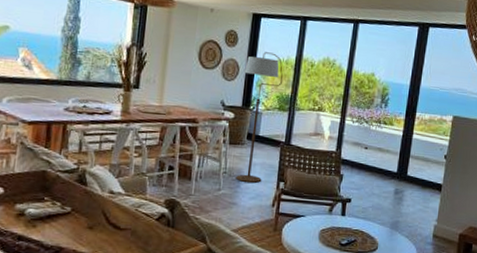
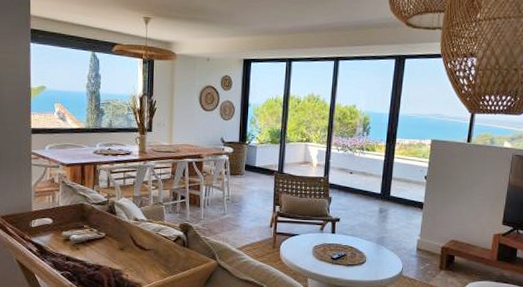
floor lamp: present [235,52,283,183] -> none [237,93,274,207]

